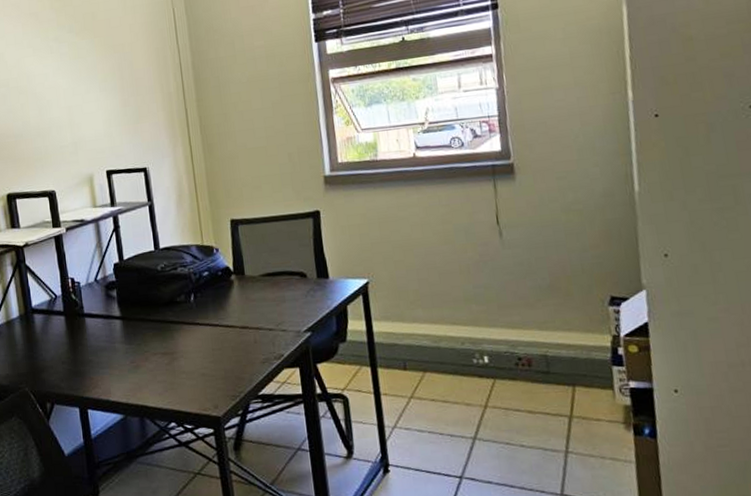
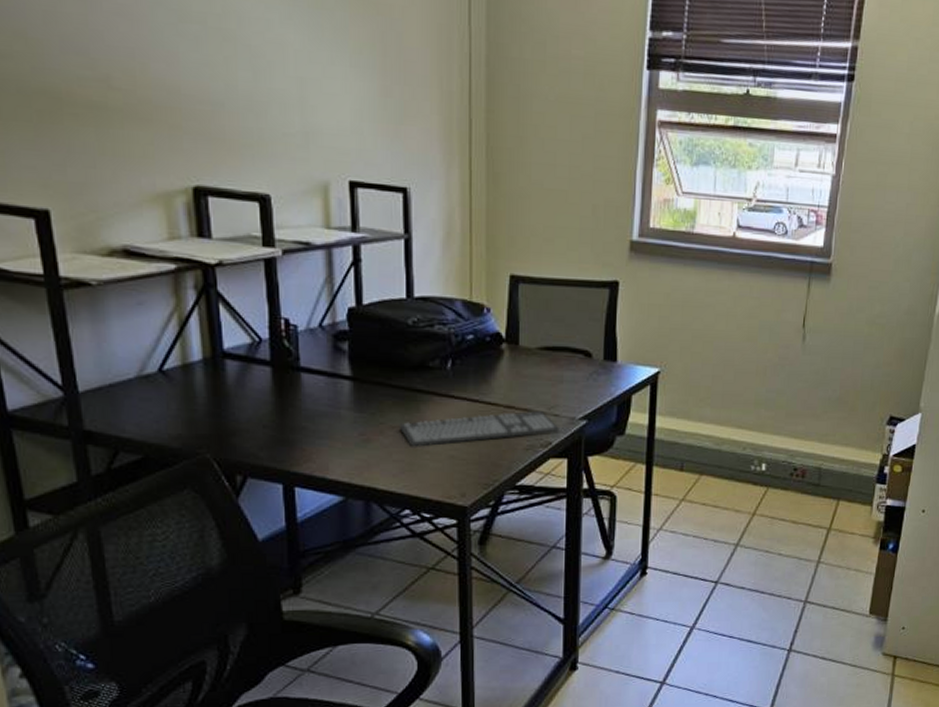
keyboard: none [159,328,288,369] -> present [398,411,559,447]

